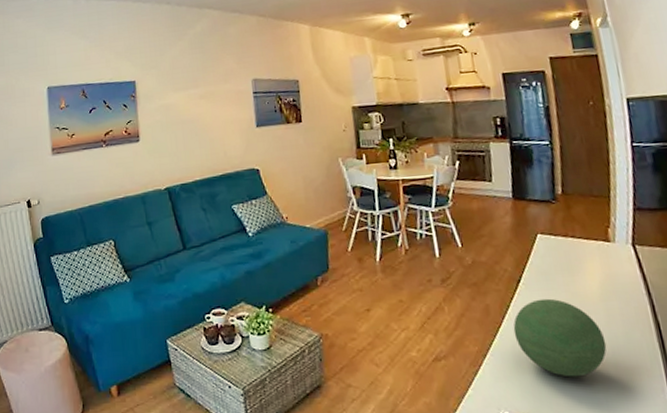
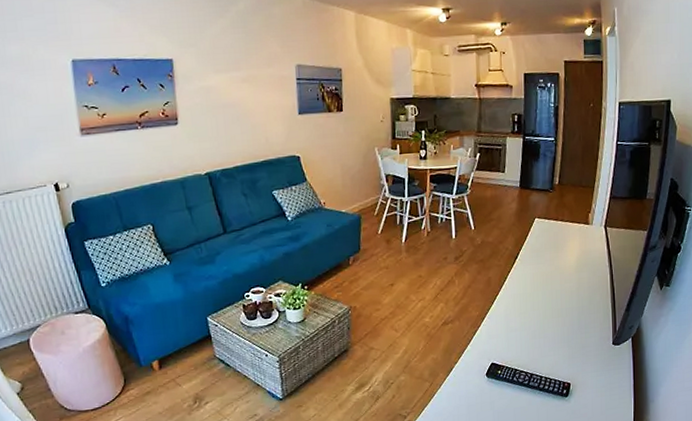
decorative orb: present [513,298,607,377] -> none [507,271,575,333]

